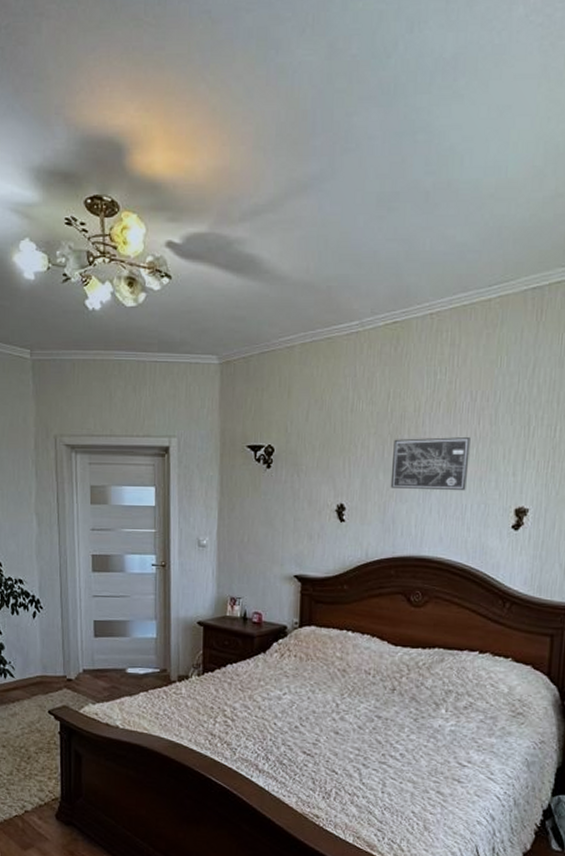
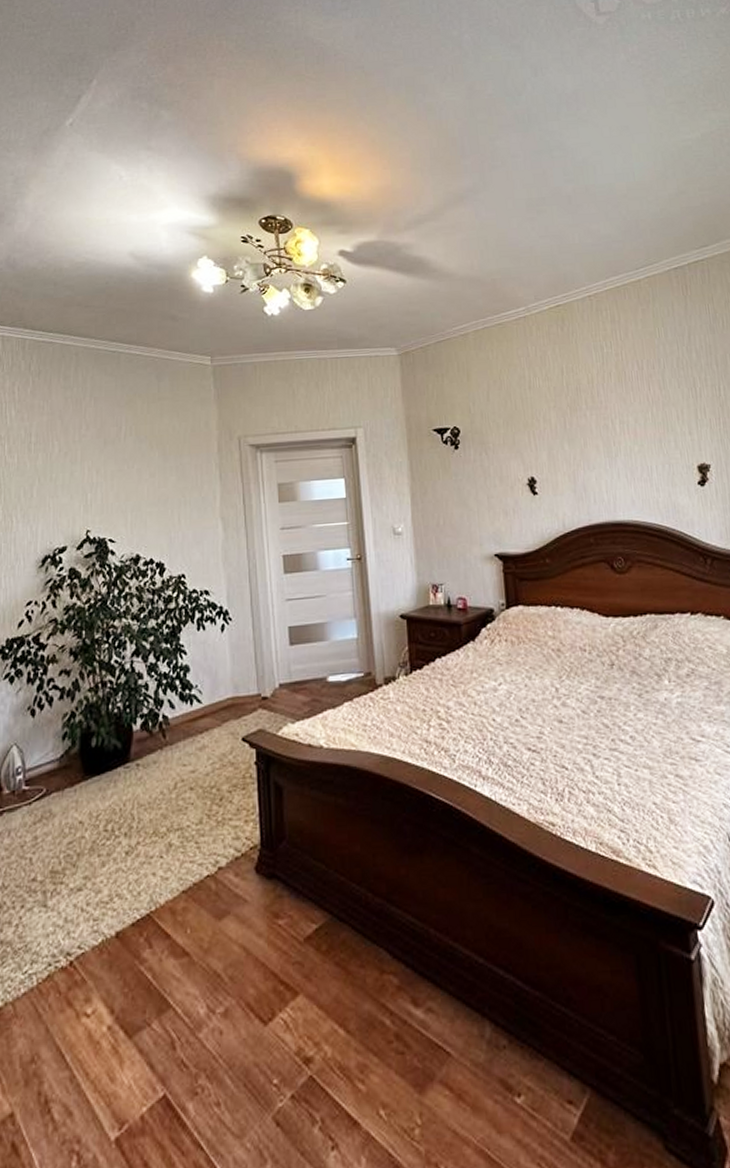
wall art: present [390,437,470,491] -> none [573,403,648,457]

